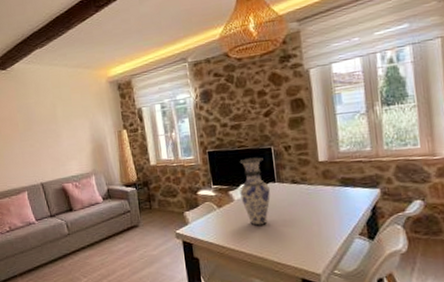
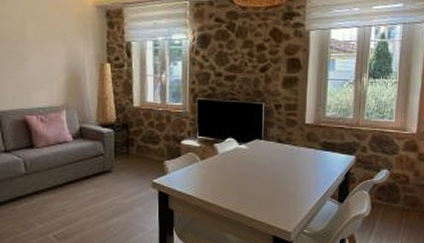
vase: present [239,157,271,226] -> none [225,111,256,181]

